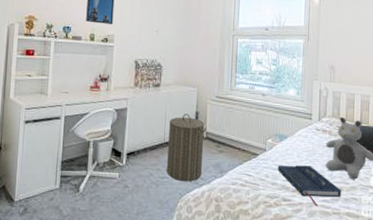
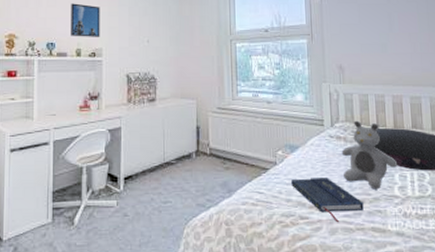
laundry hamper: present [167,113,205,182] -> none [168,129,208,205]

